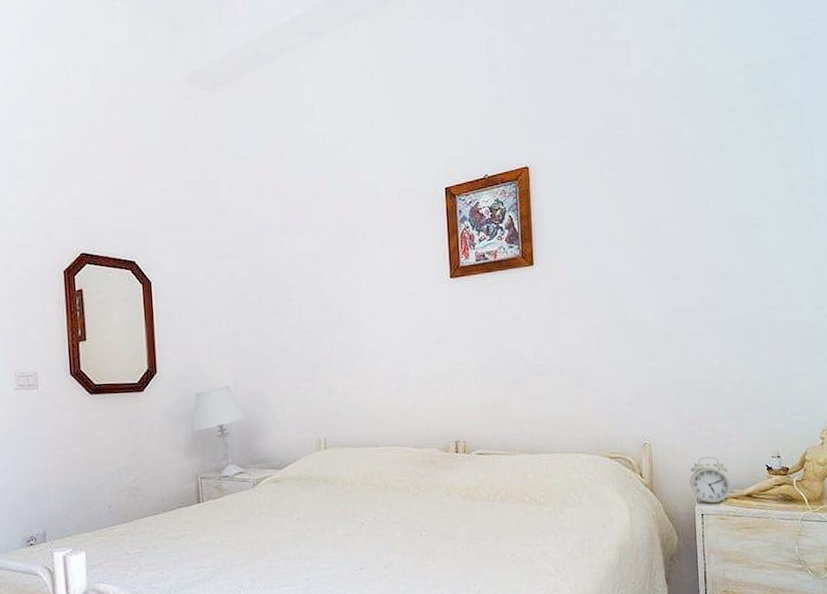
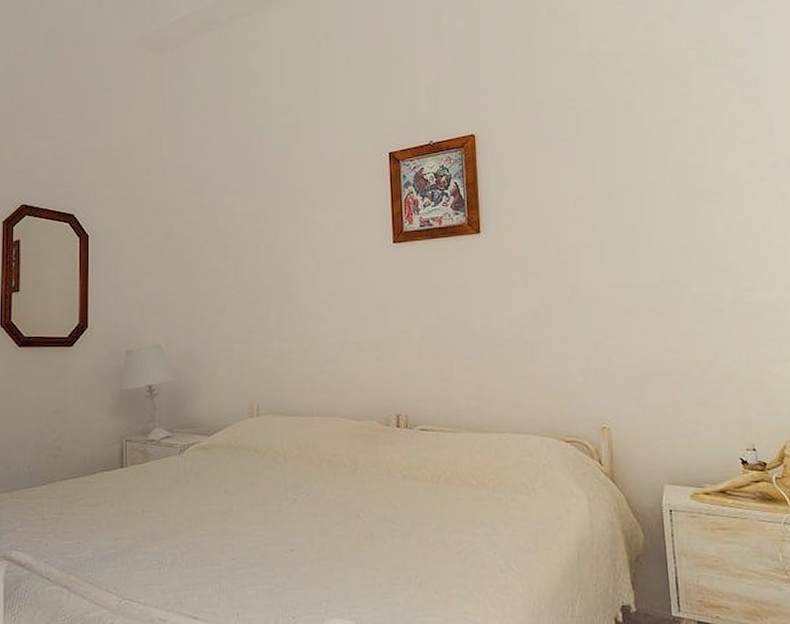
alarm clock: present [690,456,731,503] -> none [655,445,702,499]

